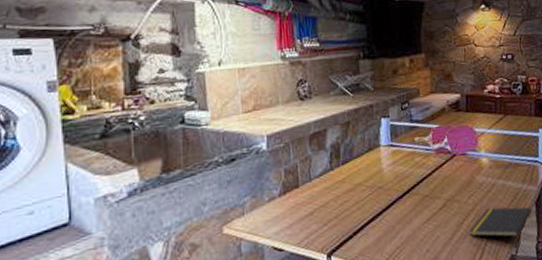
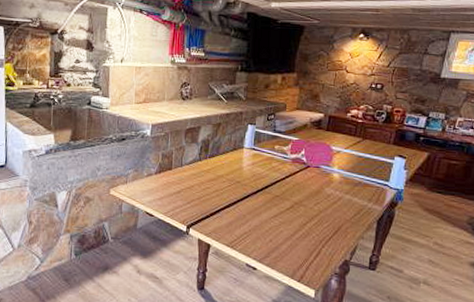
notepad: present [468,207,532,237] -> none [309,216,372,245]

